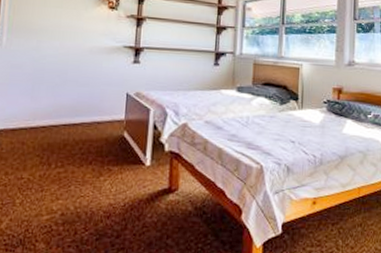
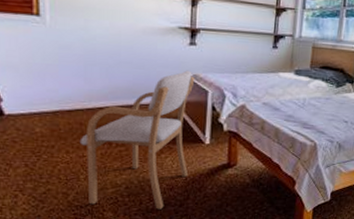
armchair: none [19,88,138,241] -> present [79,70,195,209]

